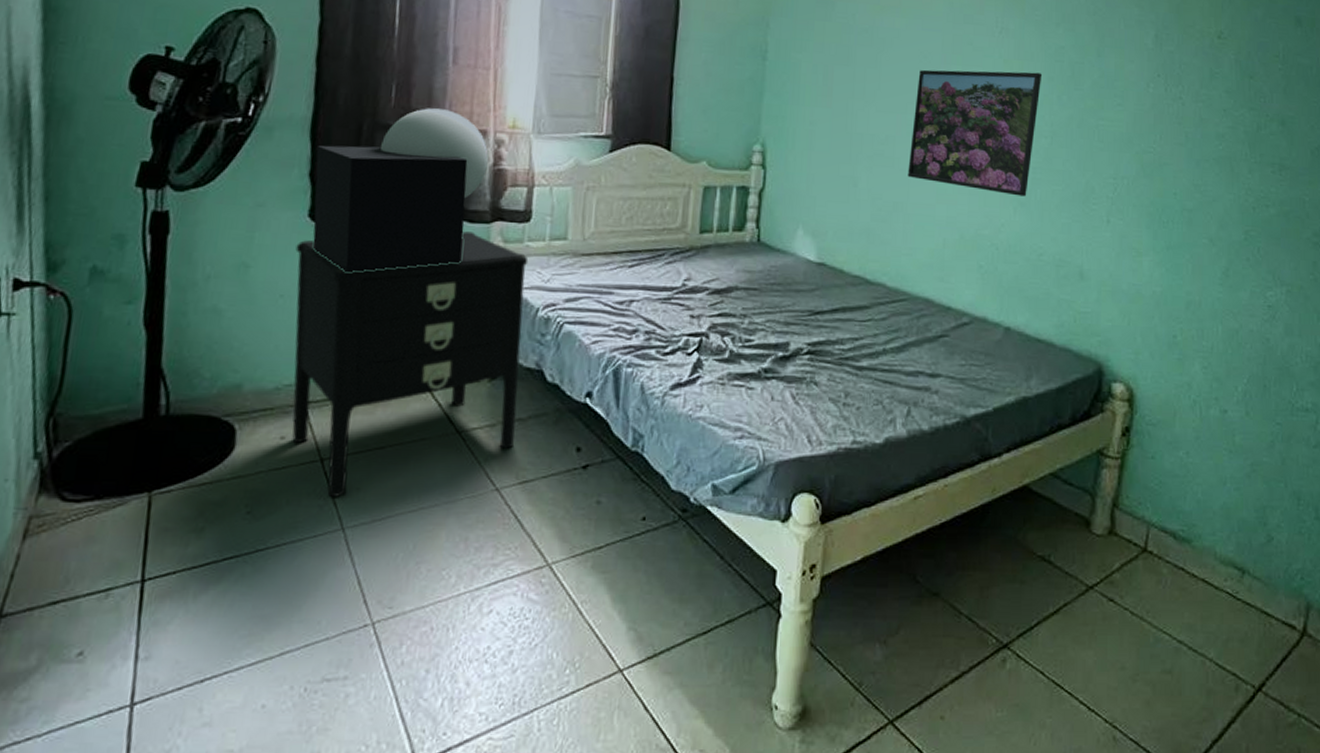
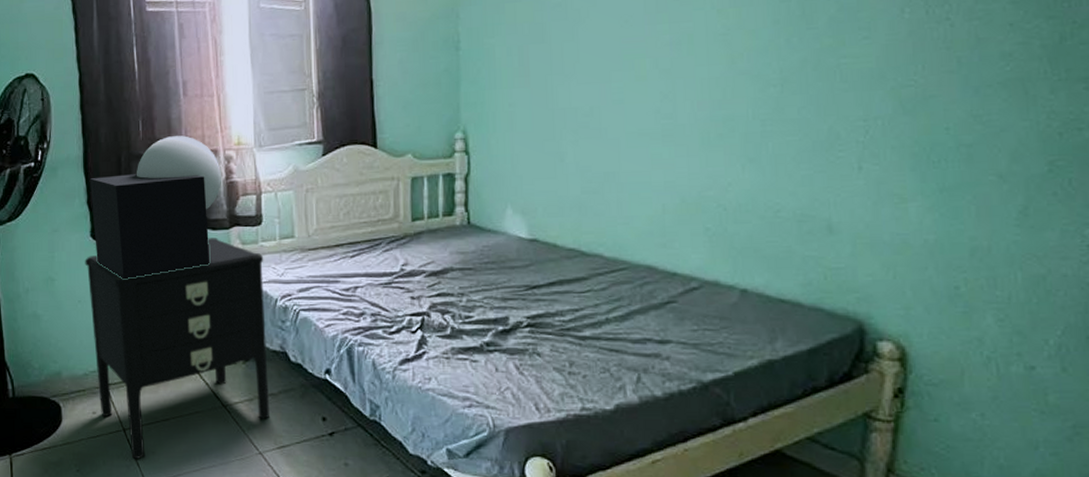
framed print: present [907,69,1043,197] -> none [617,17,766,152]

